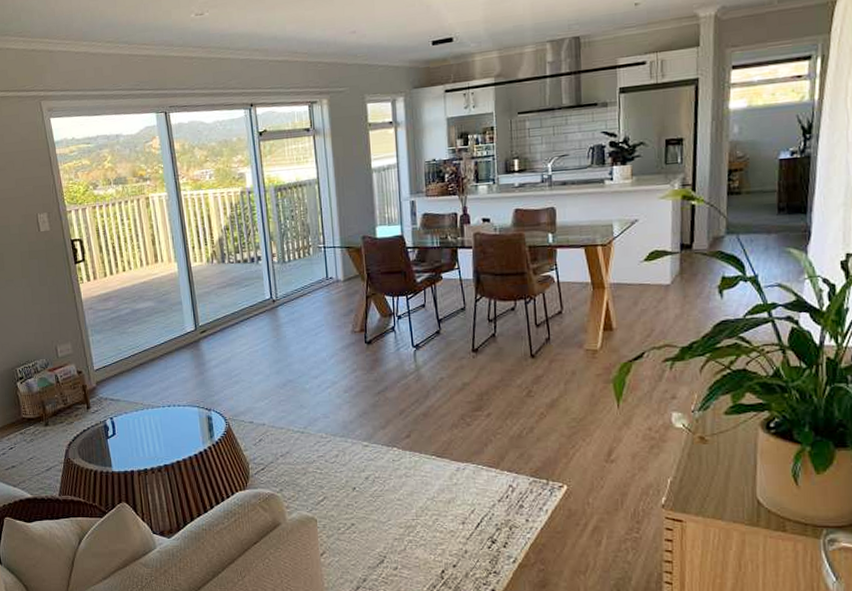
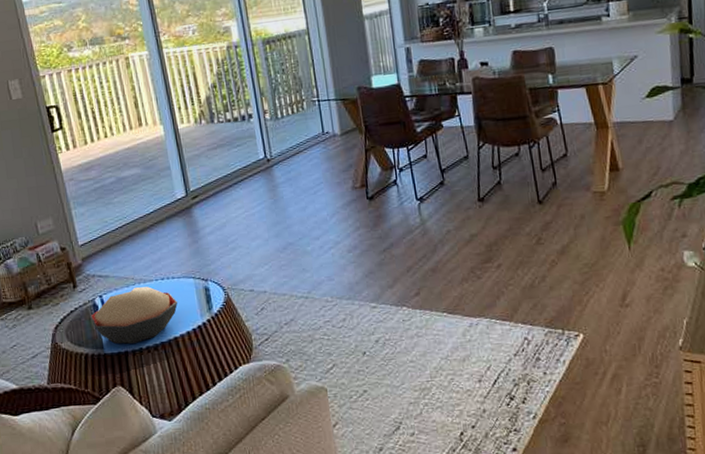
decorative bowl: none [101,412,182,464] -> present [90,286,178,344]

